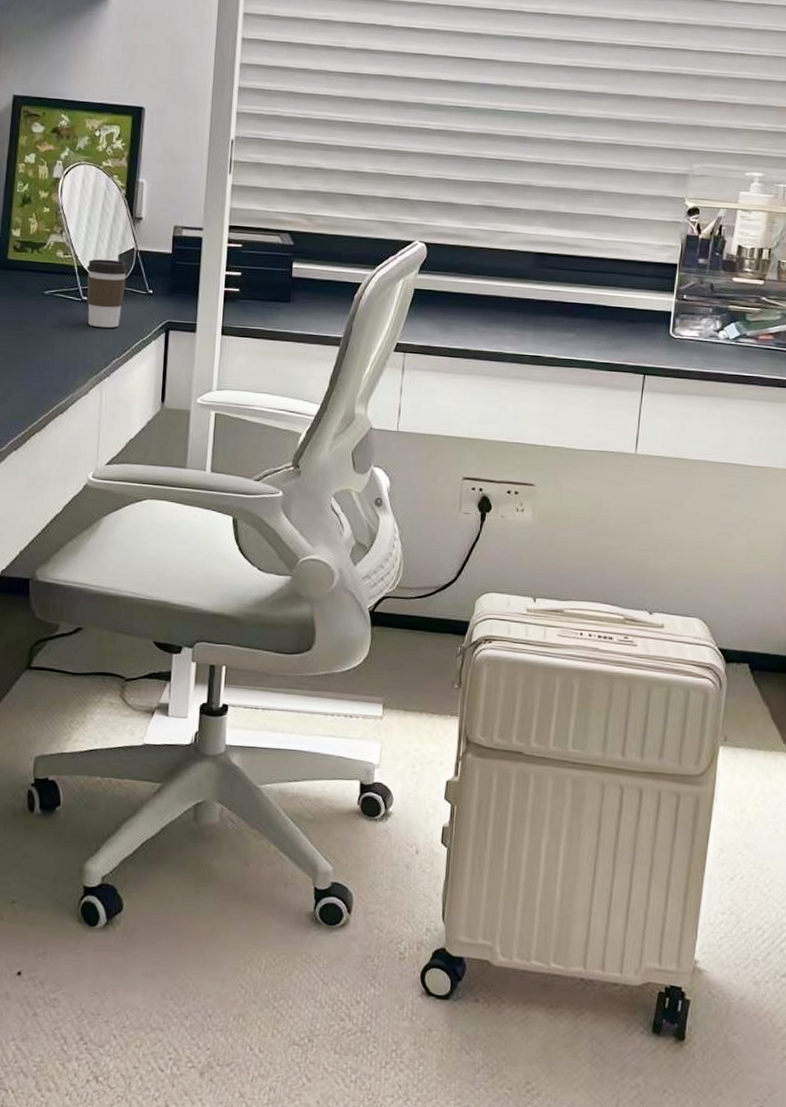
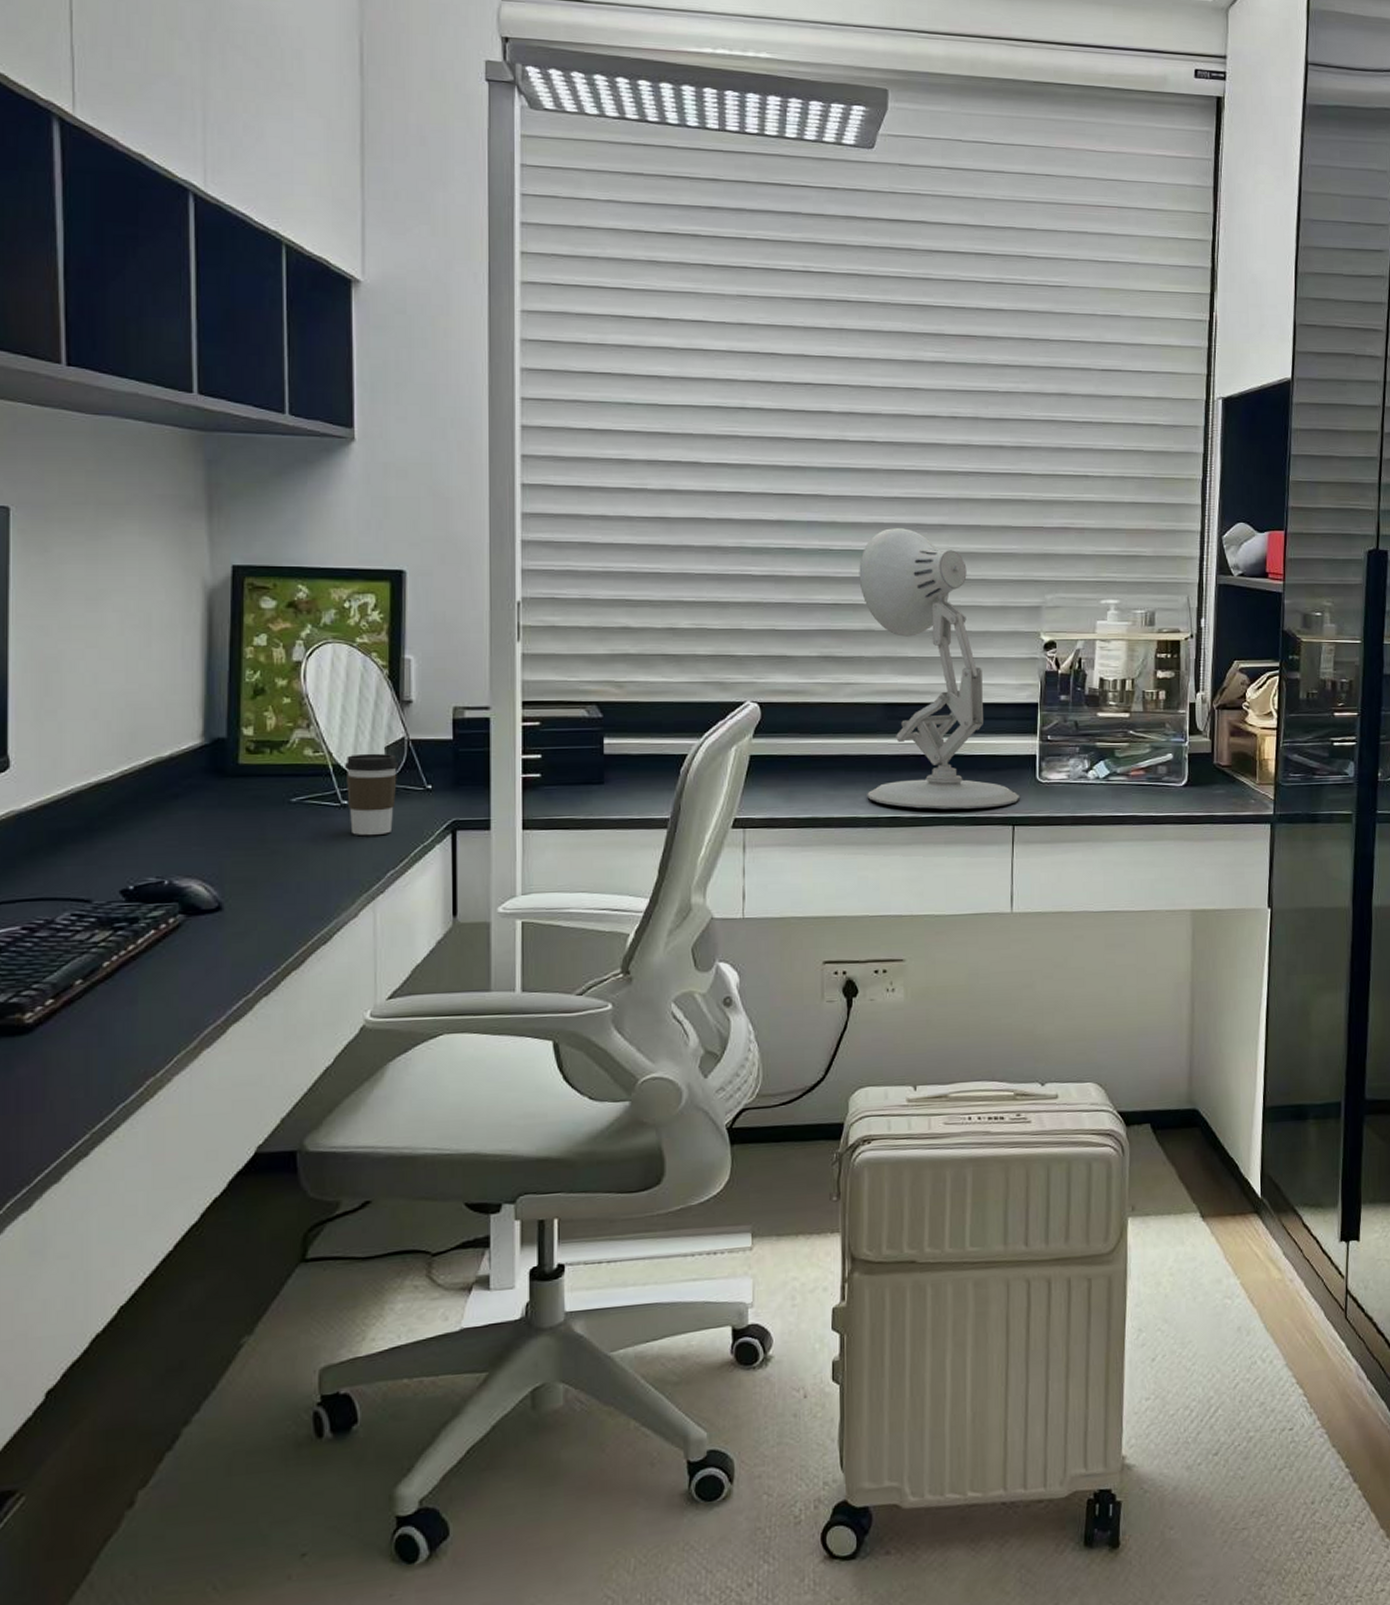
desk lamp: none [514,94,653,357] -> present [859,528,1021,810]

